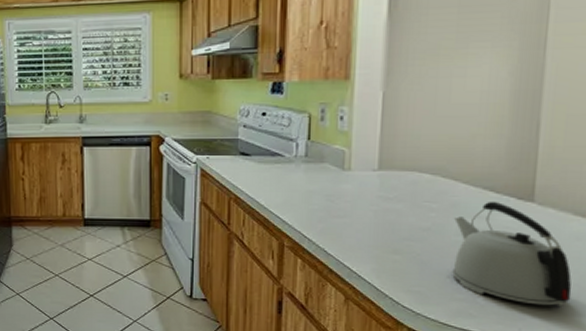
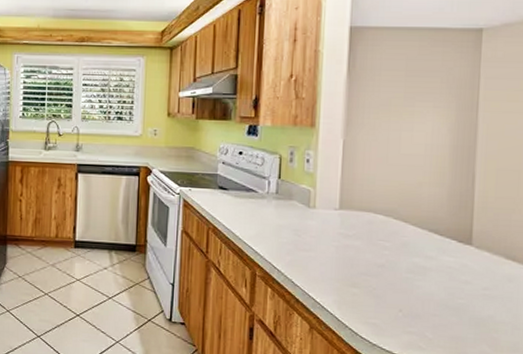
kettle: present [452,201,572,308] -> none [404,242,506,344]

